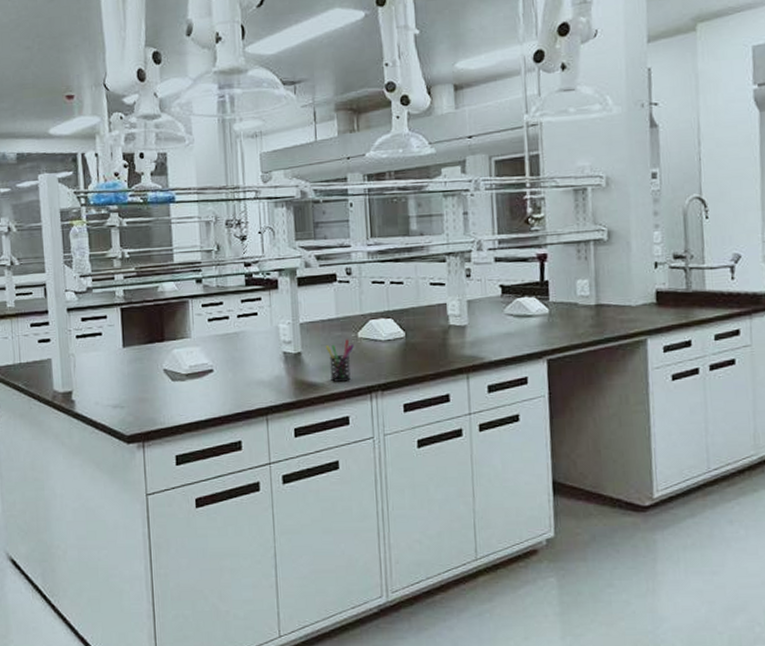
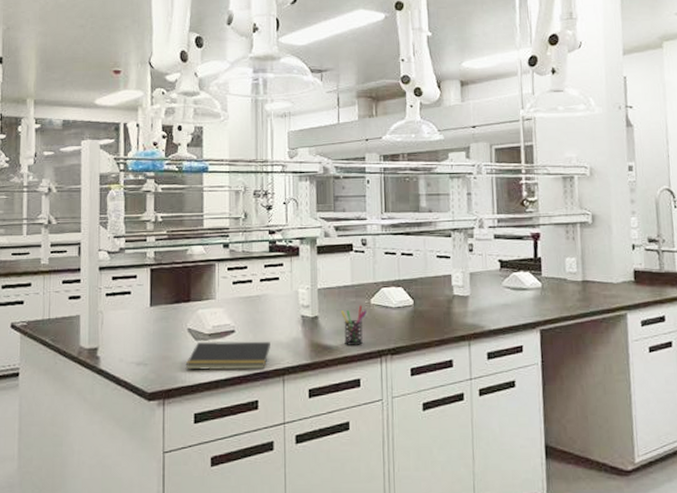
notepad: none [163,380,252,412] -> present [185,341,270,371]

